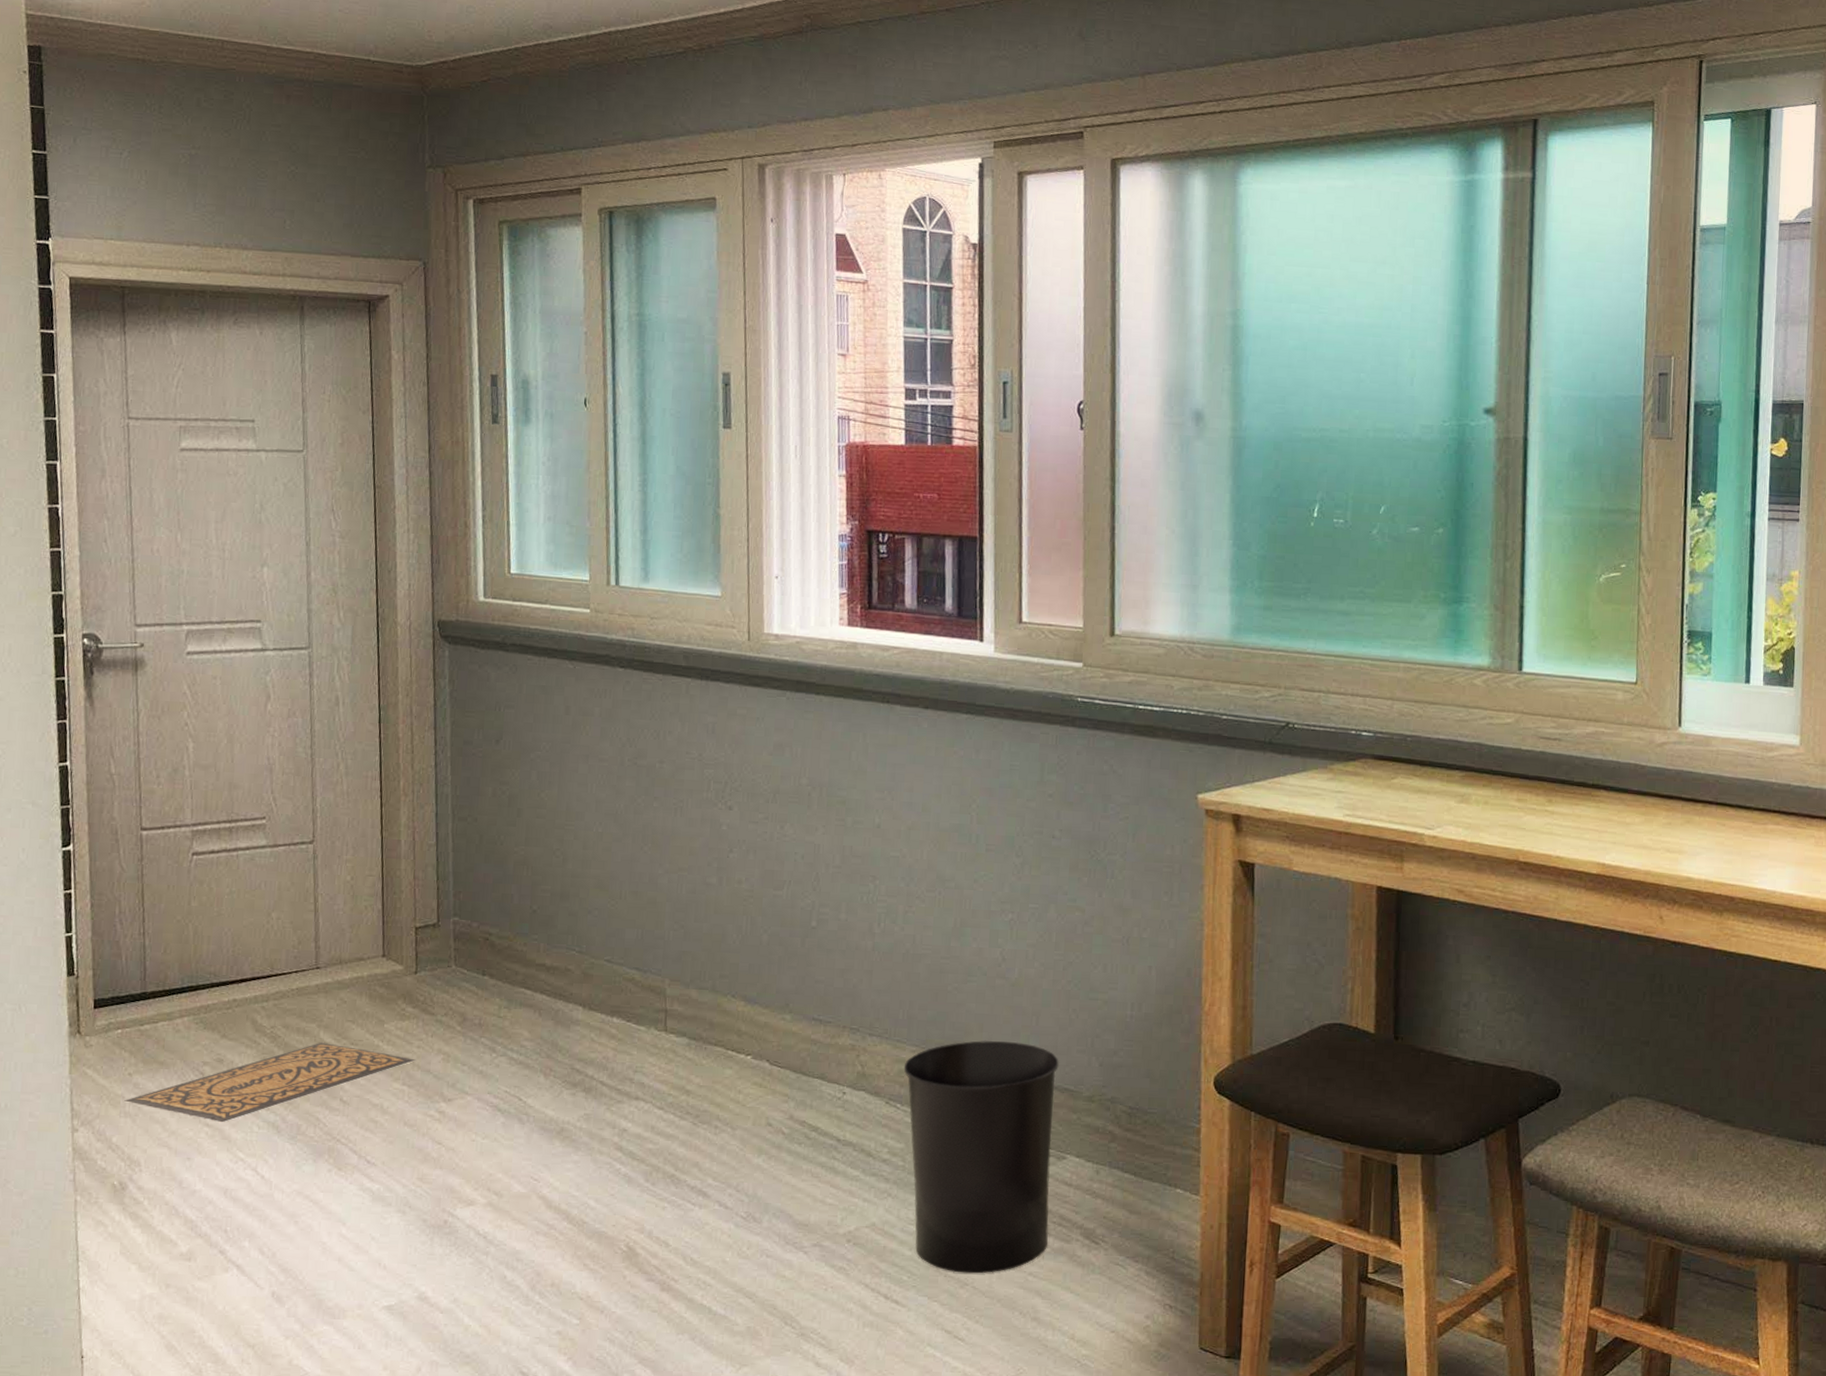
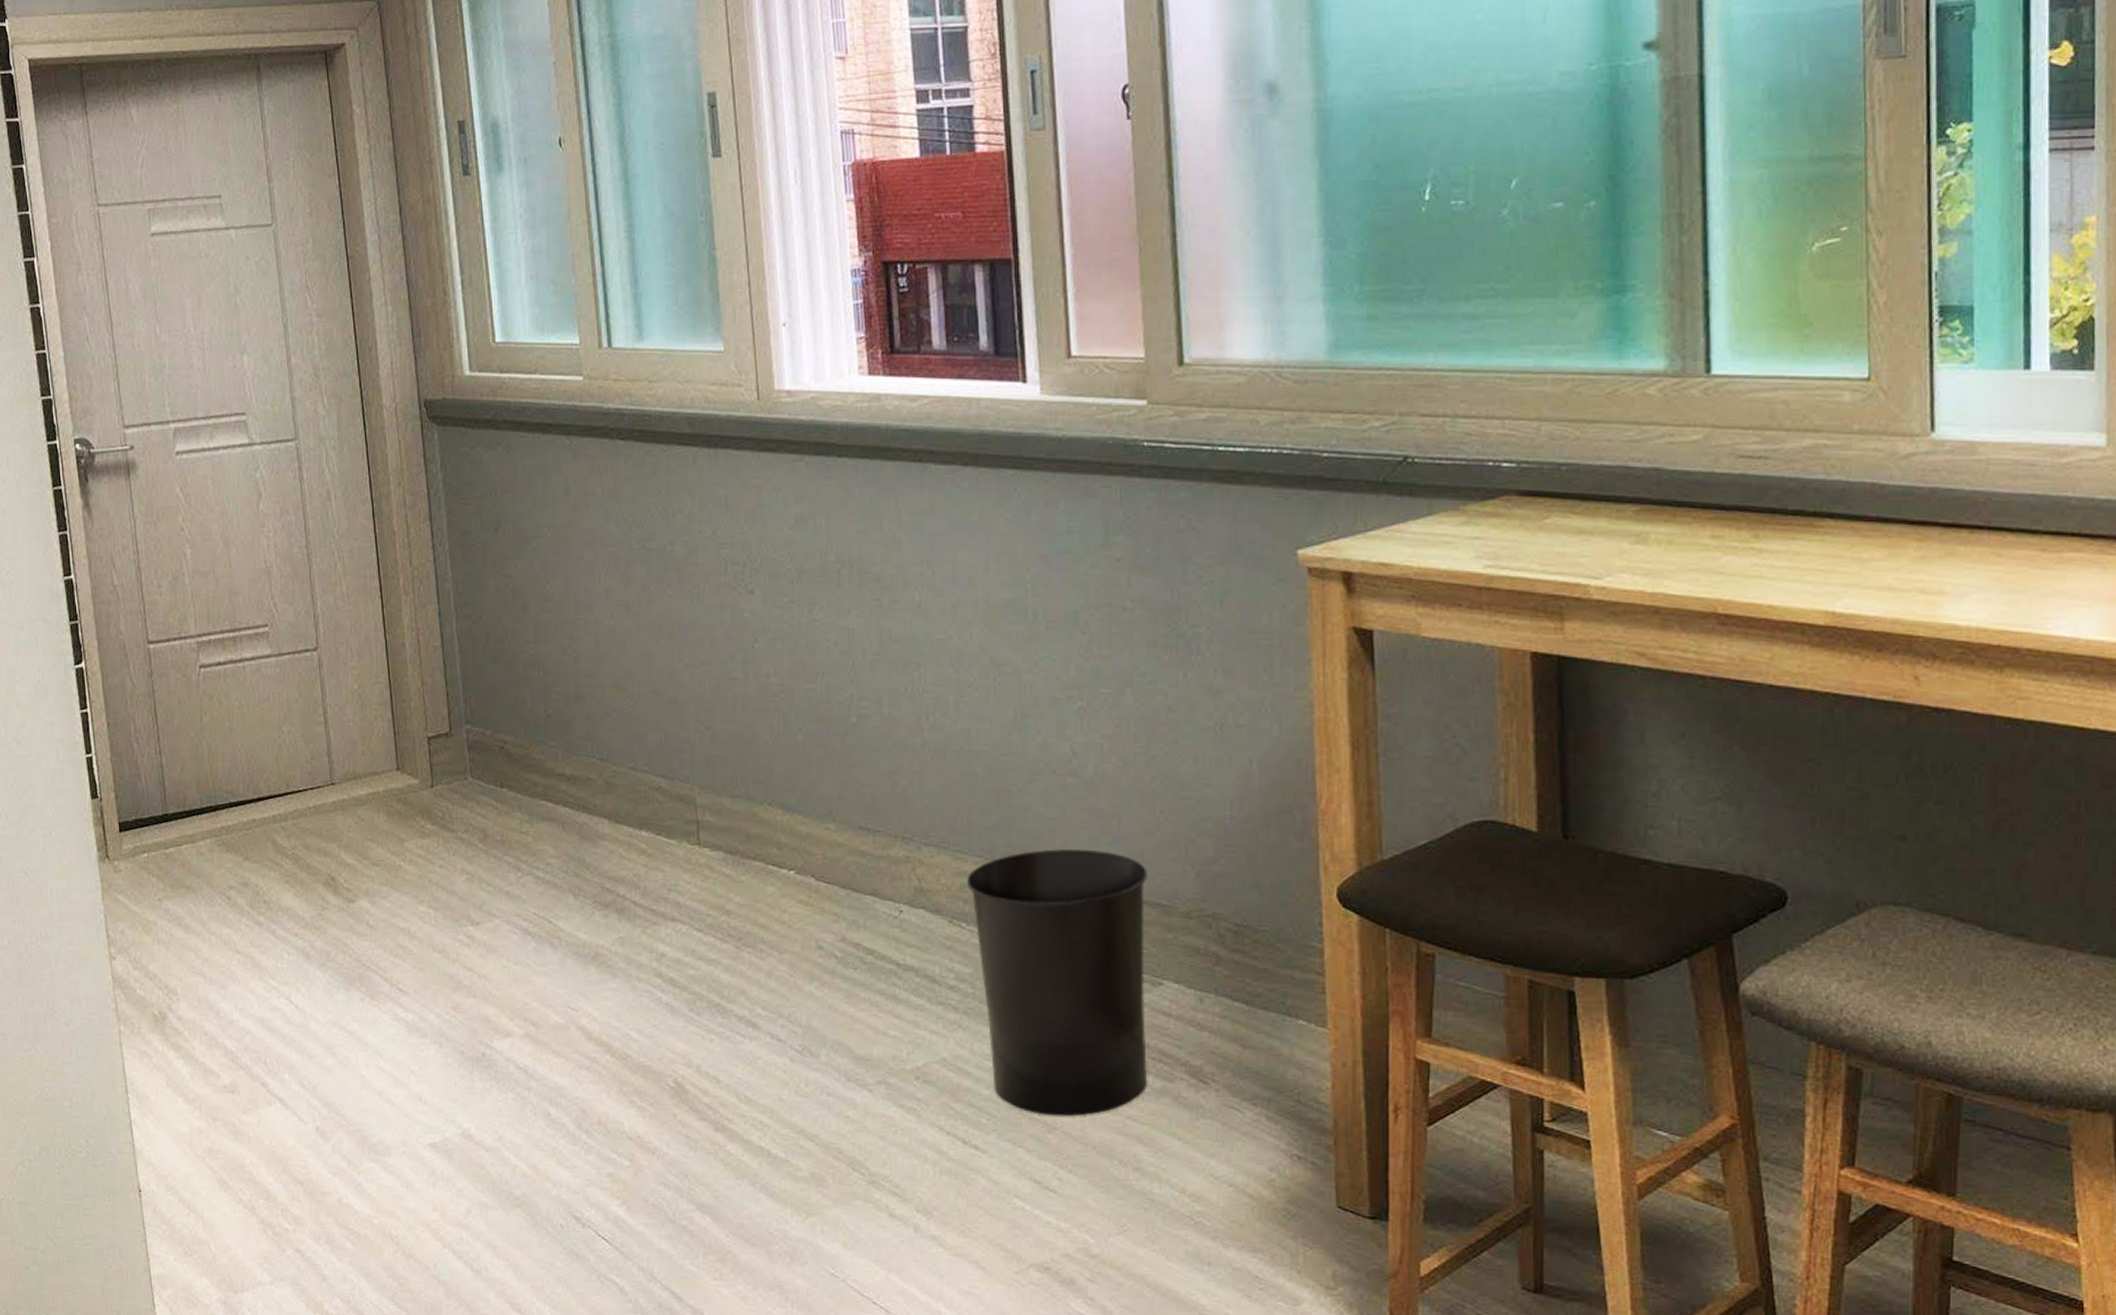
doormat: present [124,1042,416,1123] -> none [157,862,440,950]

